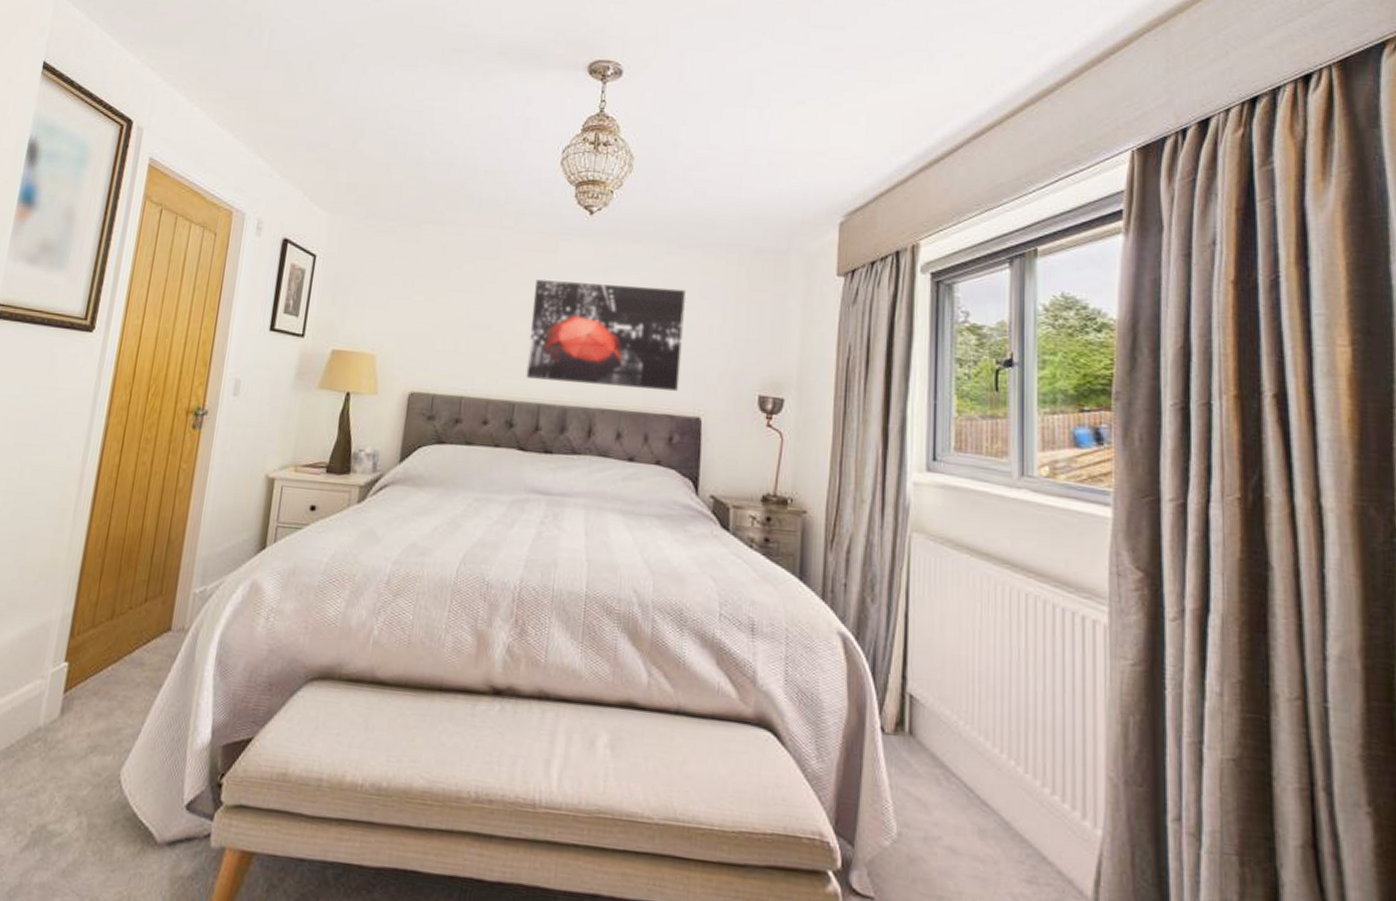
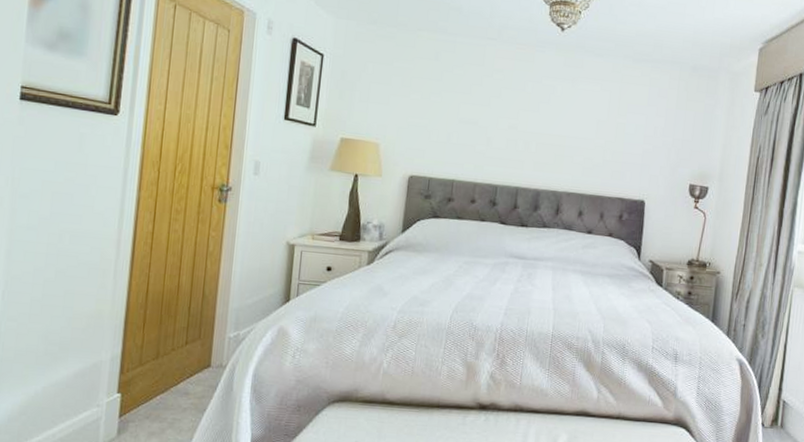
wall art: present [526,279,687,392] -> none [506,84,638,180]

